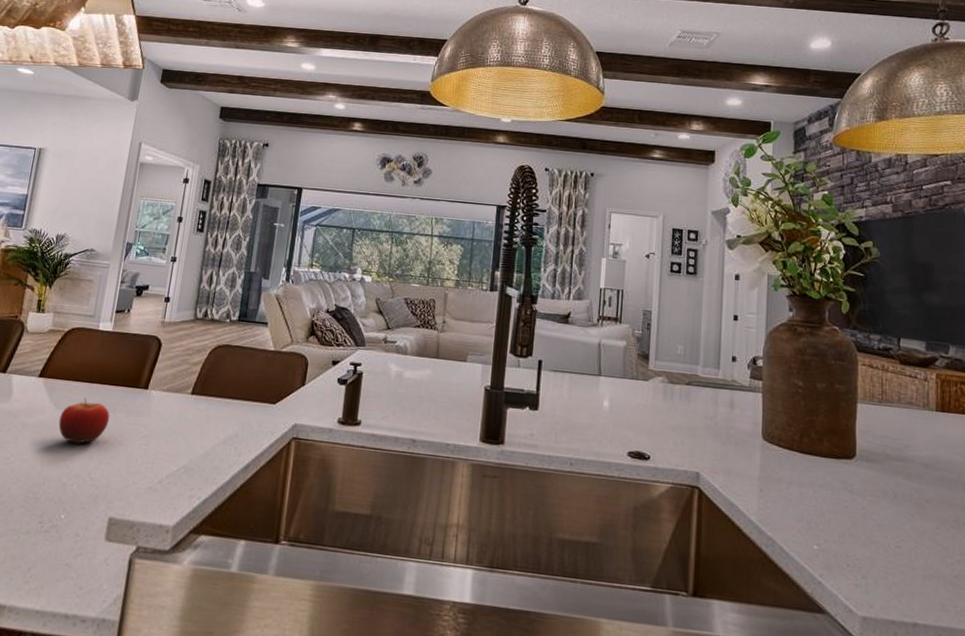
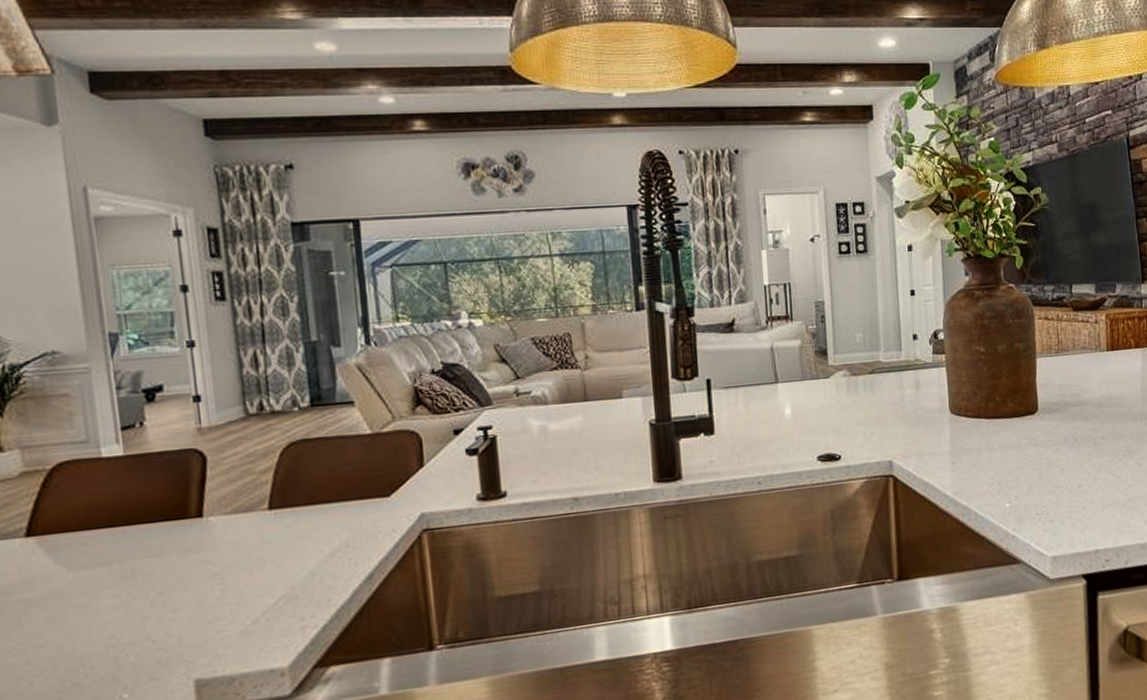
fruit: present [58,398,110,444] -> none [78,548,158,607]

